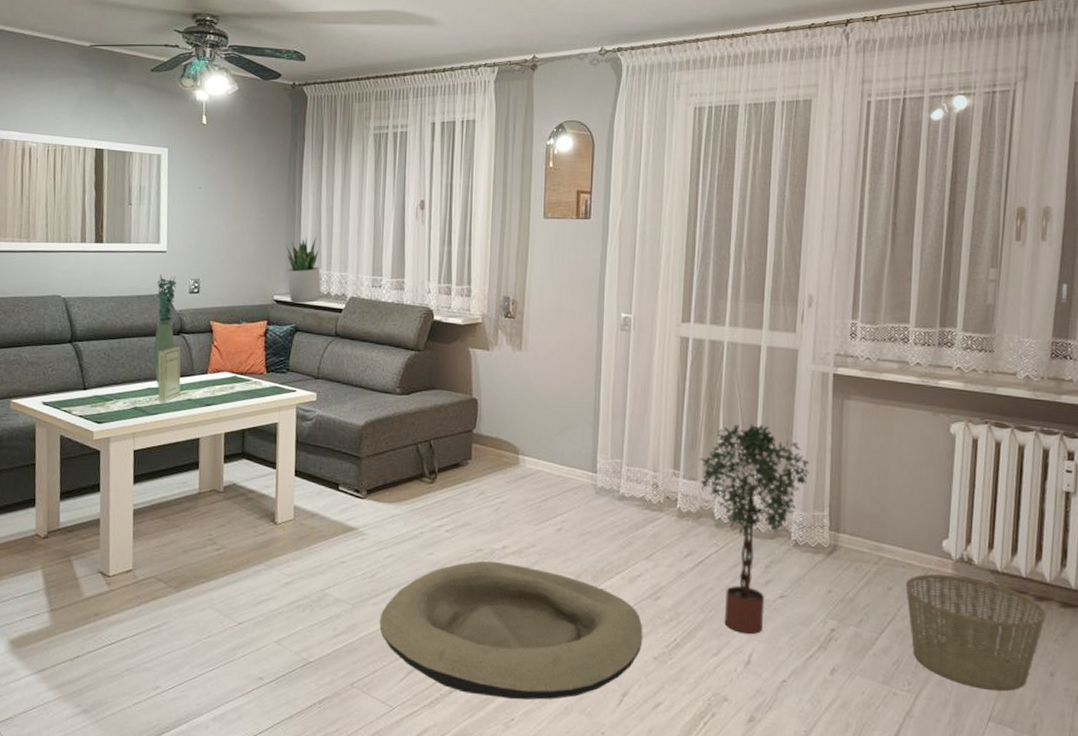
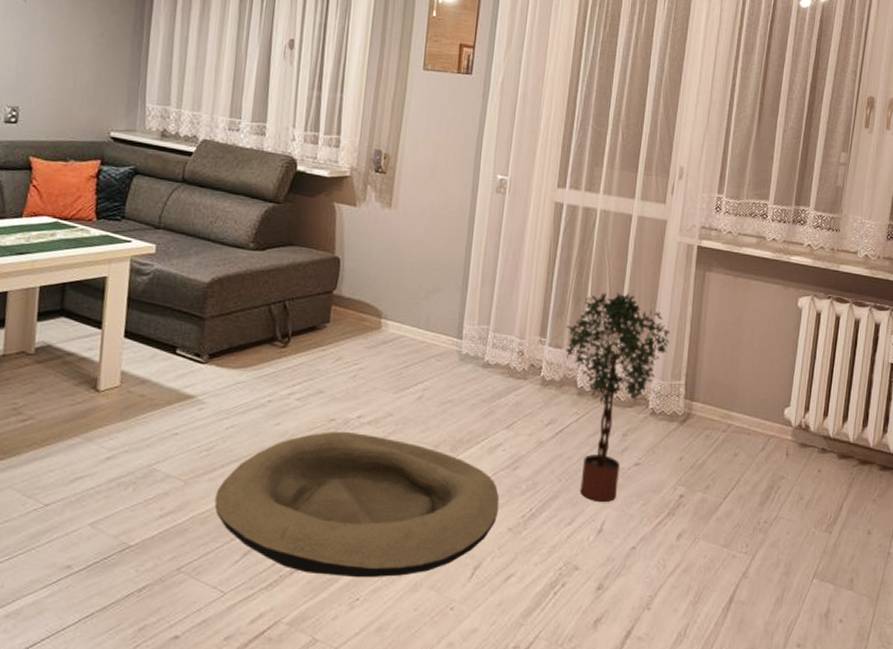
planter: present [286,236,321,303] -> none [127,68,169,143]
basket: present [905,574,1046,691] -> none [749,440,868,549]

